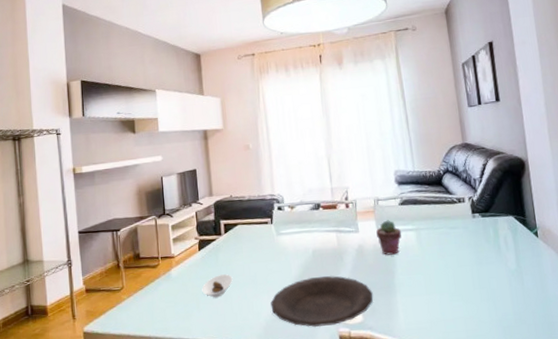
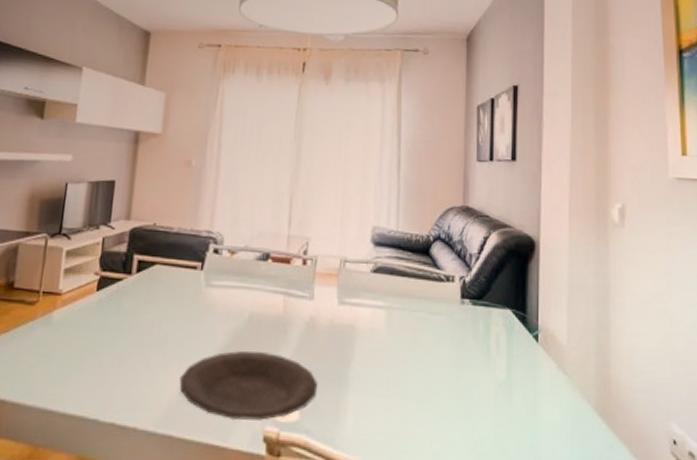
saucer: present [202,274,233,298] -> none [90,328,136,359]
potted succulent: present [376,220,402,255] -> none [336,289,369,337]

